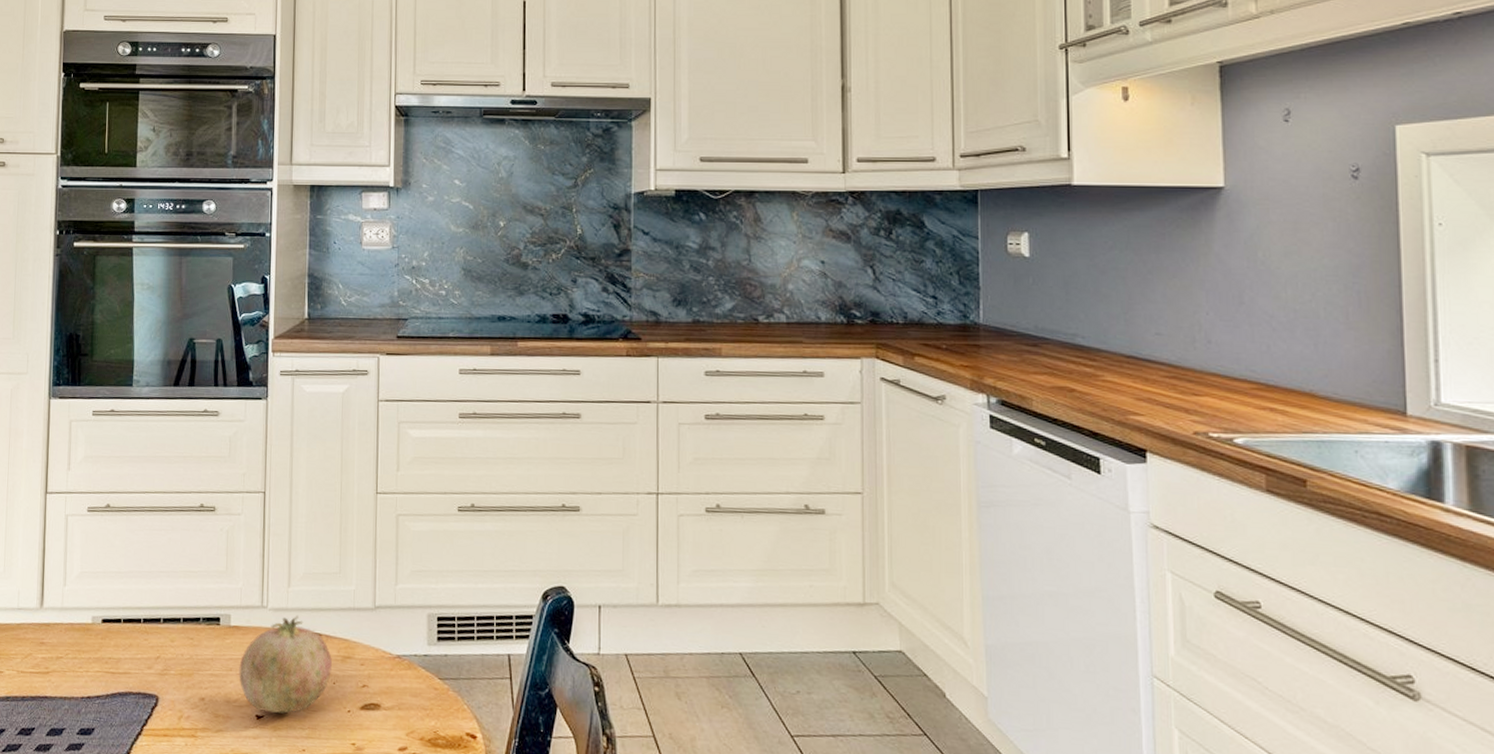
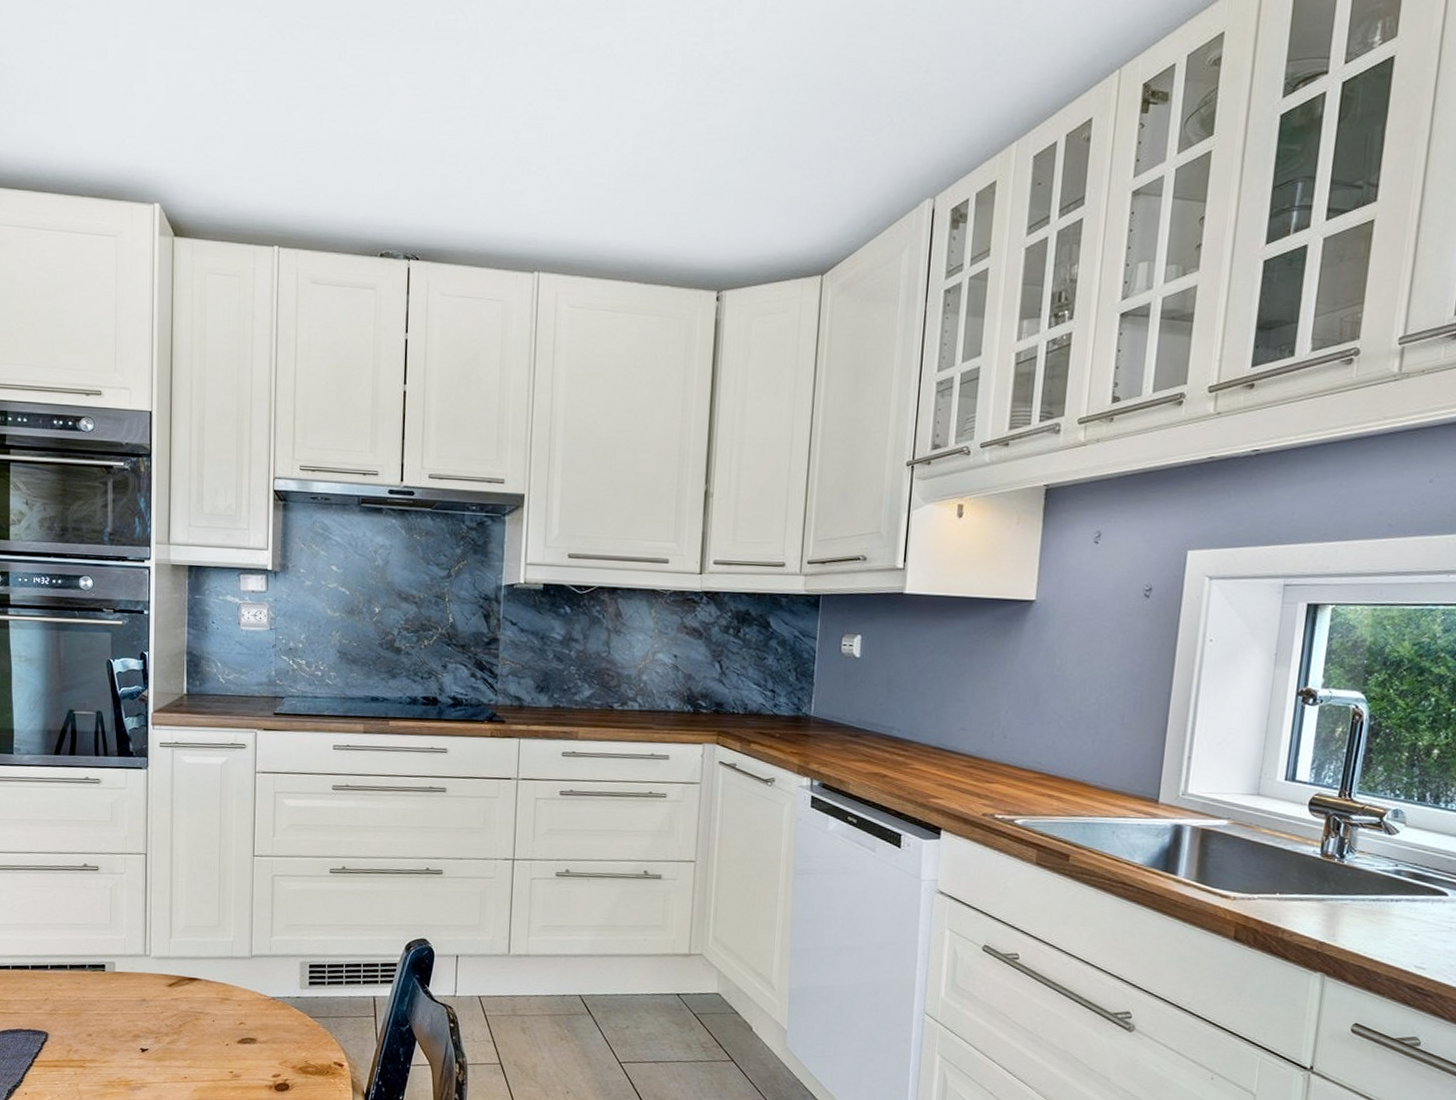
fruit: present [239,614,332,714] -> none [124,962,211,1047]

